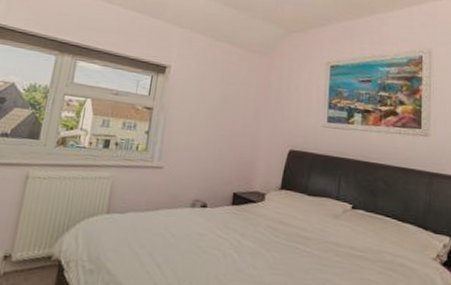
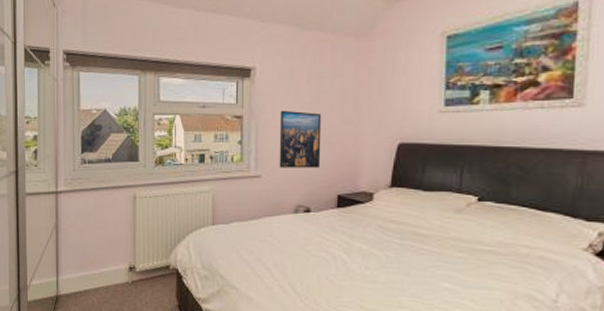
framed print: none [181,107,226,166] -> present [279,110,322,169]

